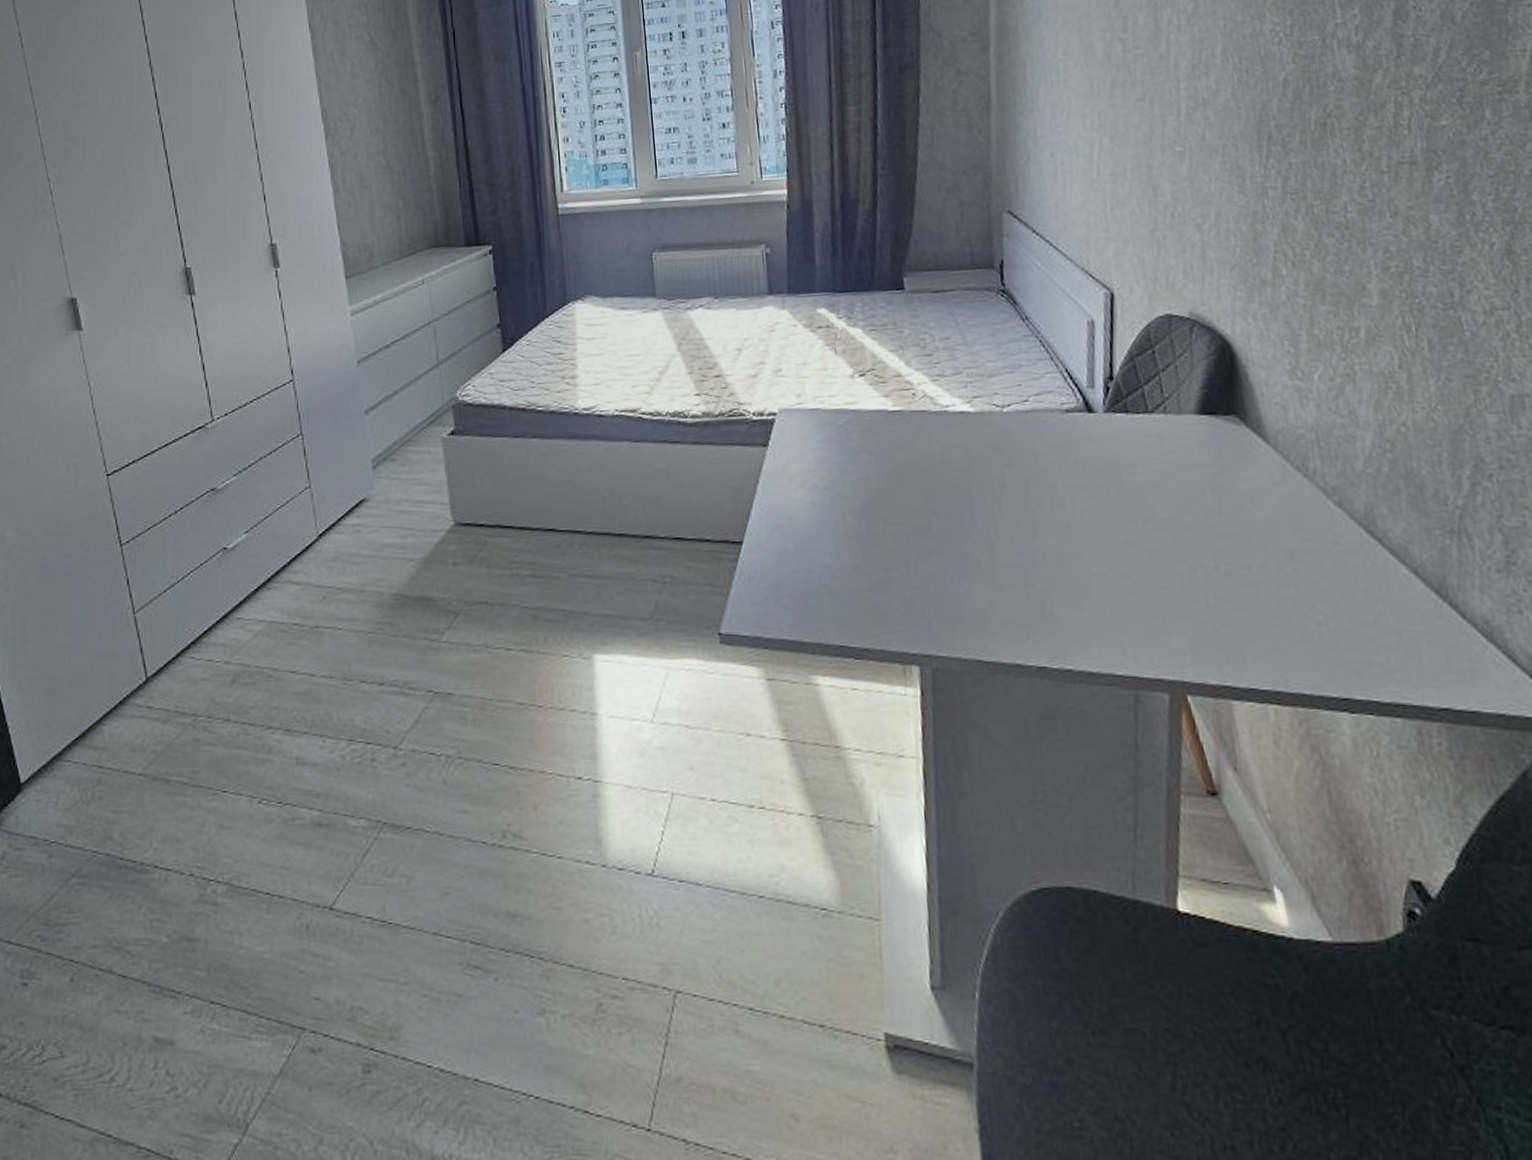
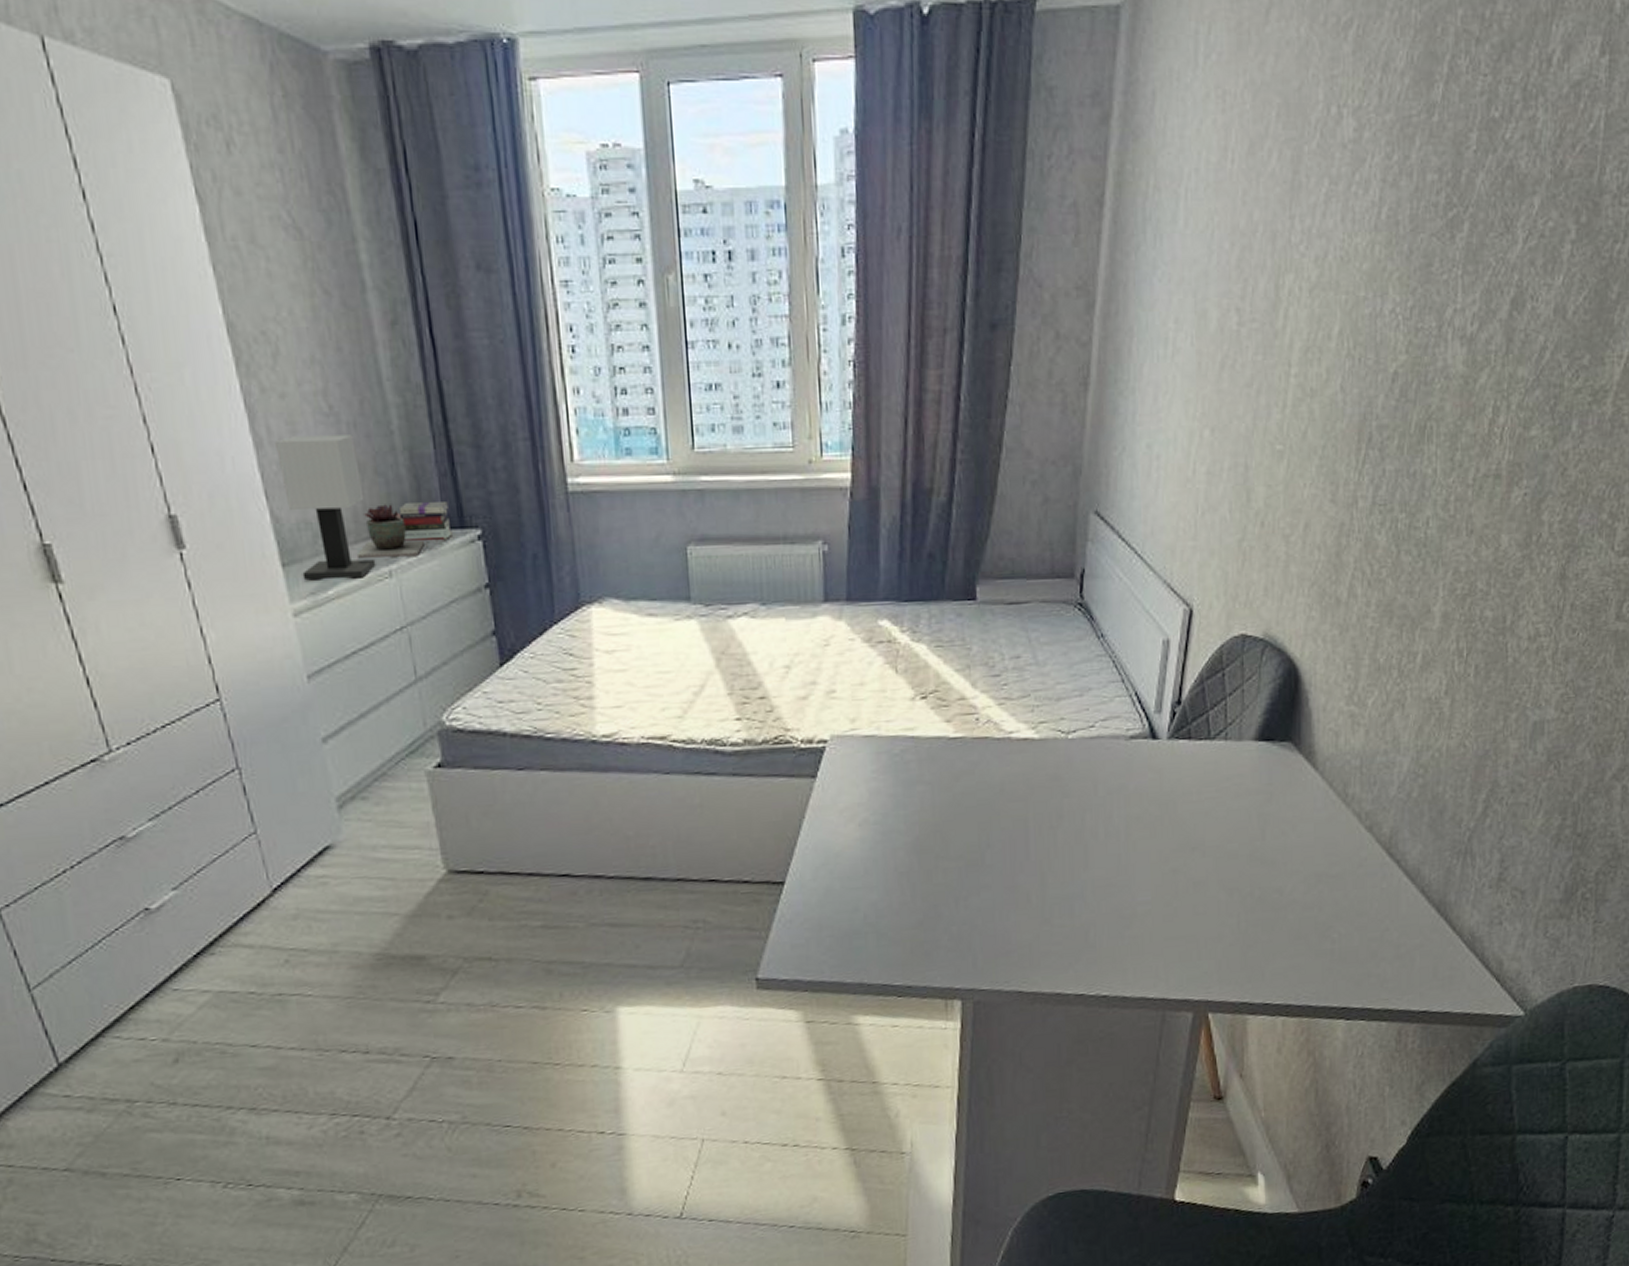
table lamp: none [348,181,413,289] -> present [275,435,377,581]
succulent plant: none [399,229,450,271] -> present [356,504,426,558]
books: none [427,226,471,257] -> present [392,502,454,542]

